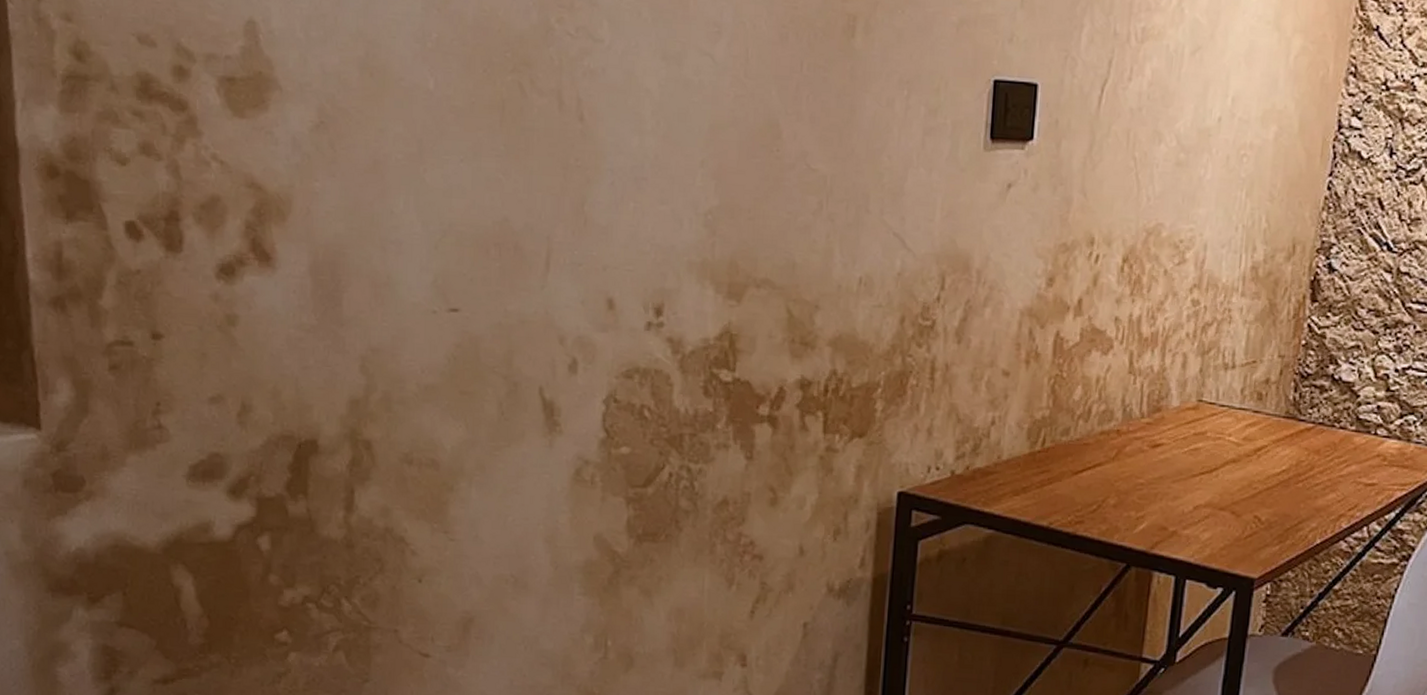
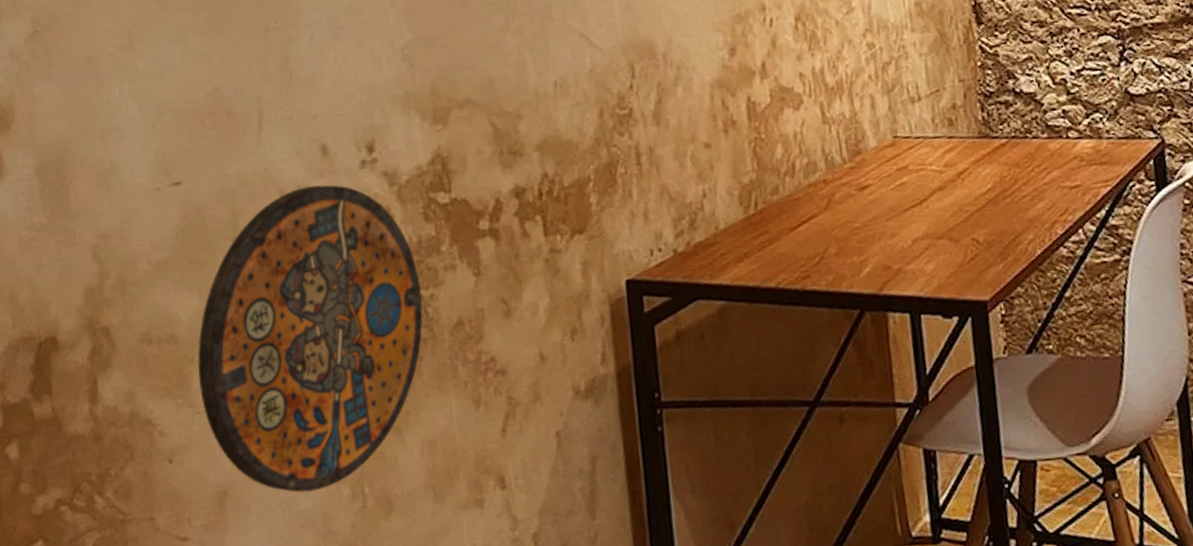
manhole cover: none [455,337,691,635] -> present [197,184,423,493]

